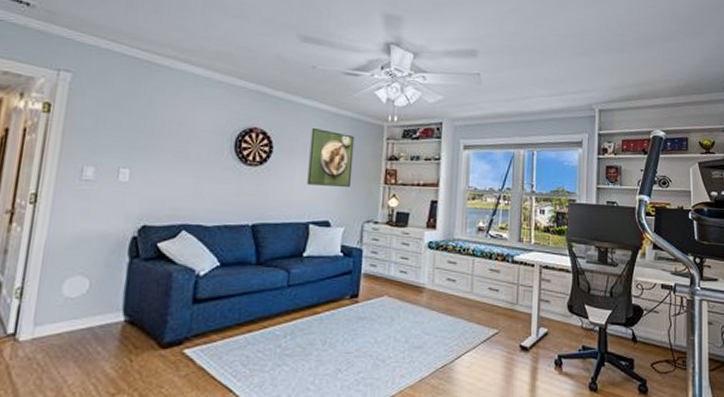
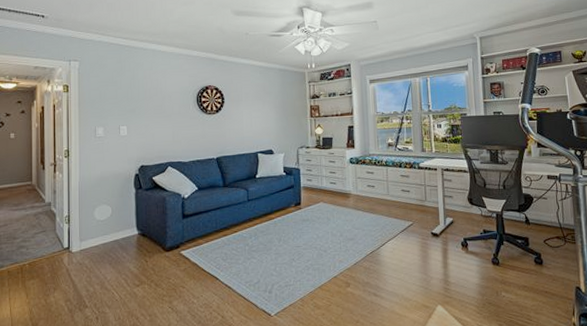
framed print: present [307,127,355,187] -> none [251,80,286,124]

